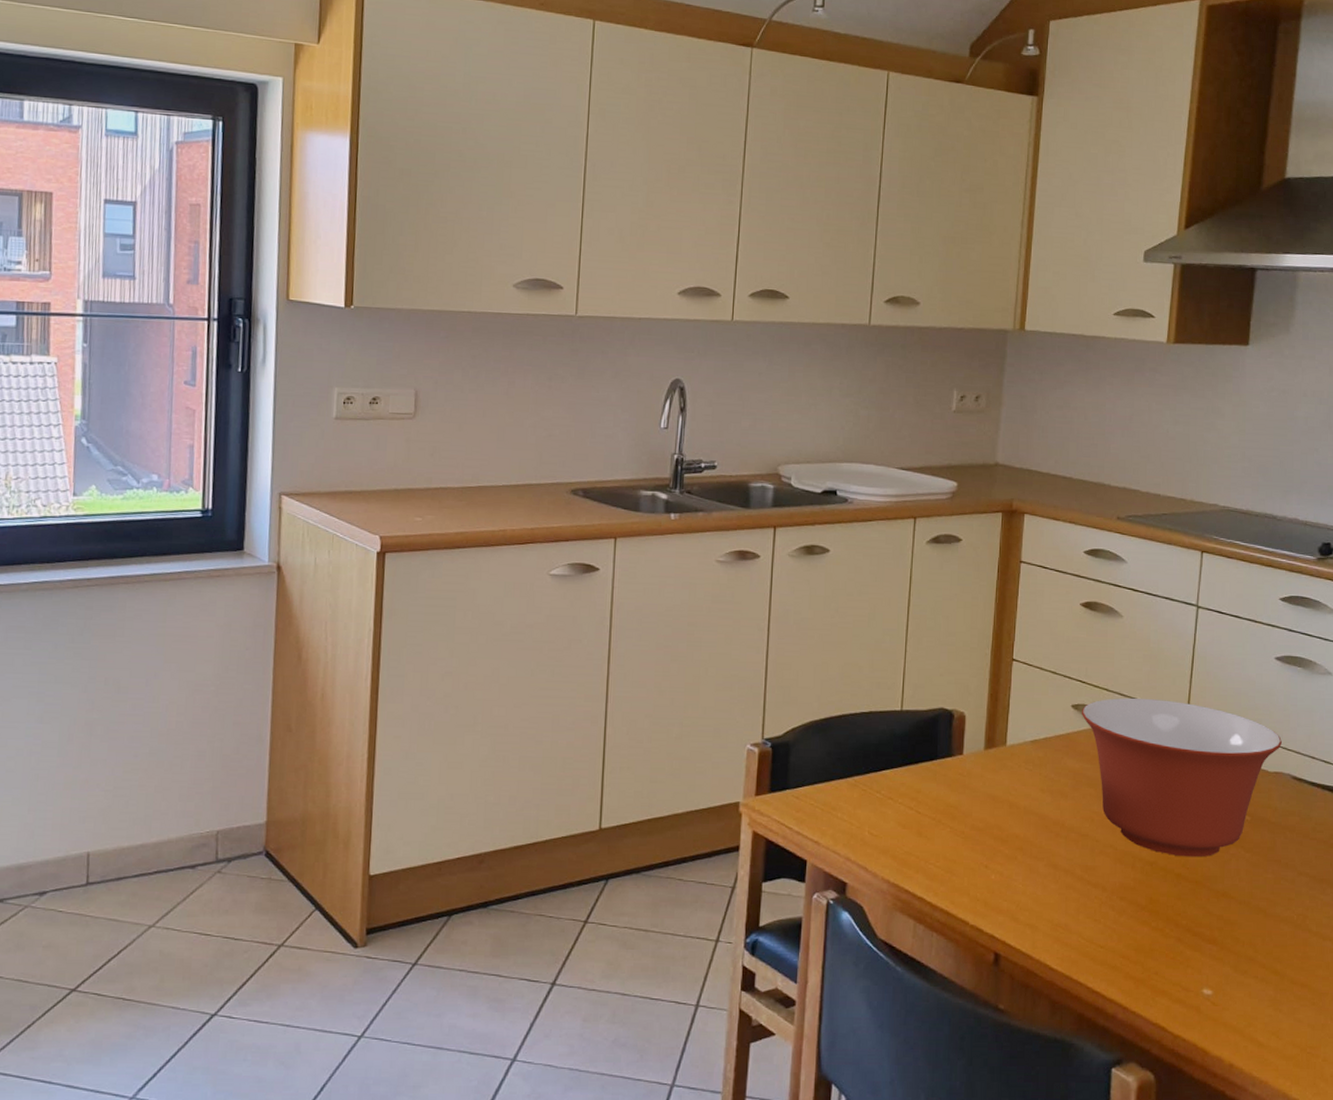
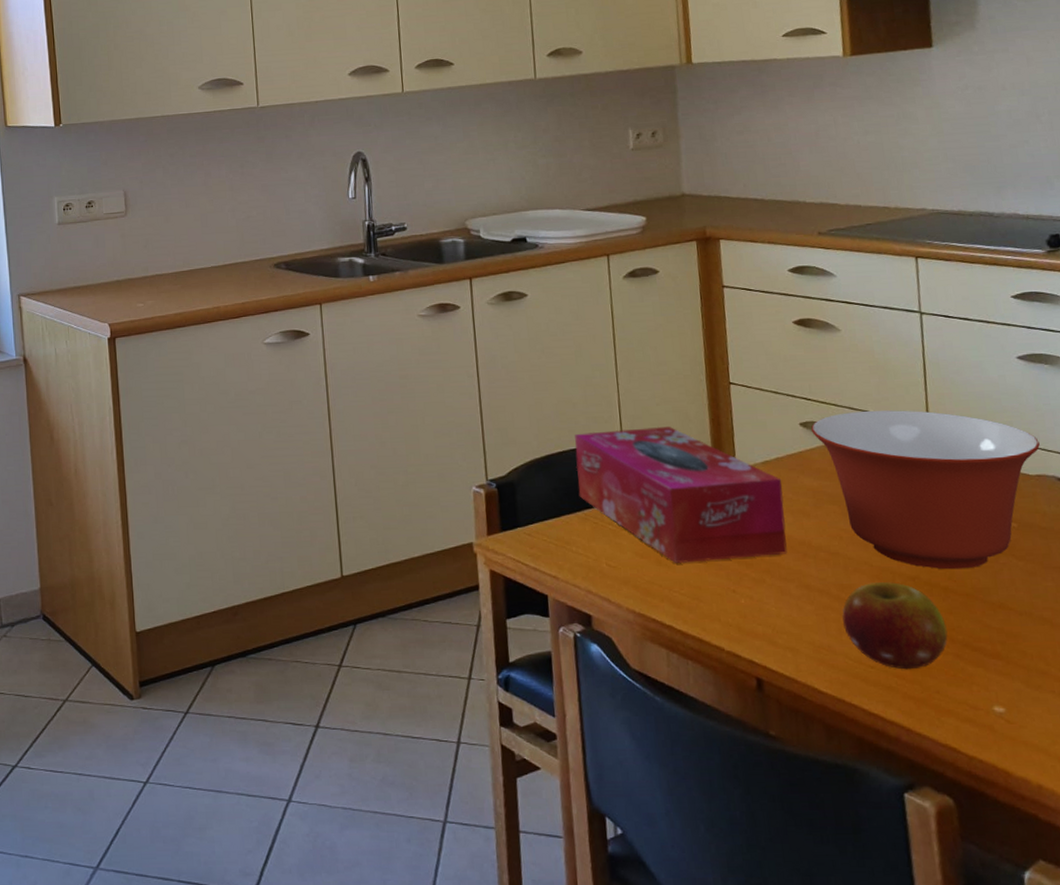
tissue box: none [852,697,1047,836] -> present [575,426,787,563]
fruit: none [1082,866,1174,951] -> present [842,582,948,670]

